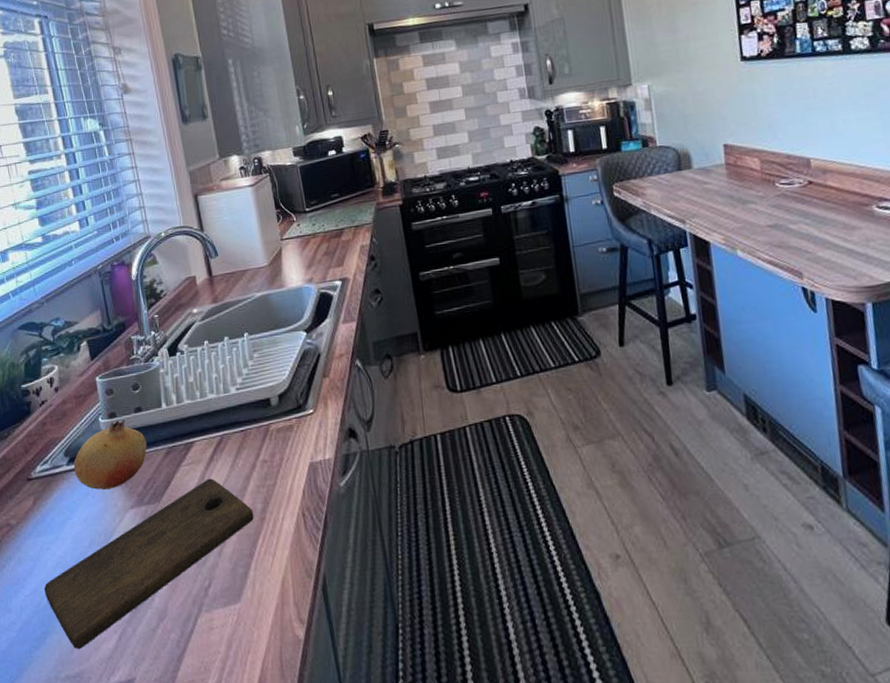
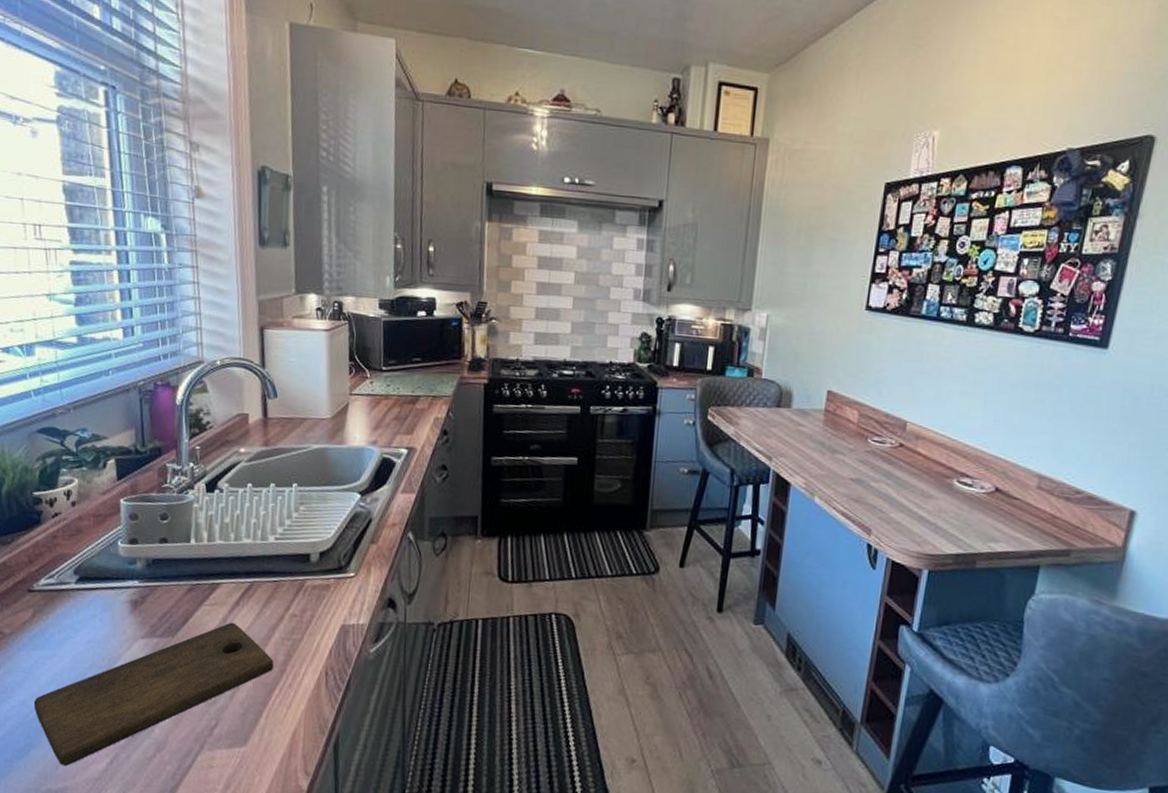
fruit: present [73,420,147,490] -> none [83,547,168,616]

